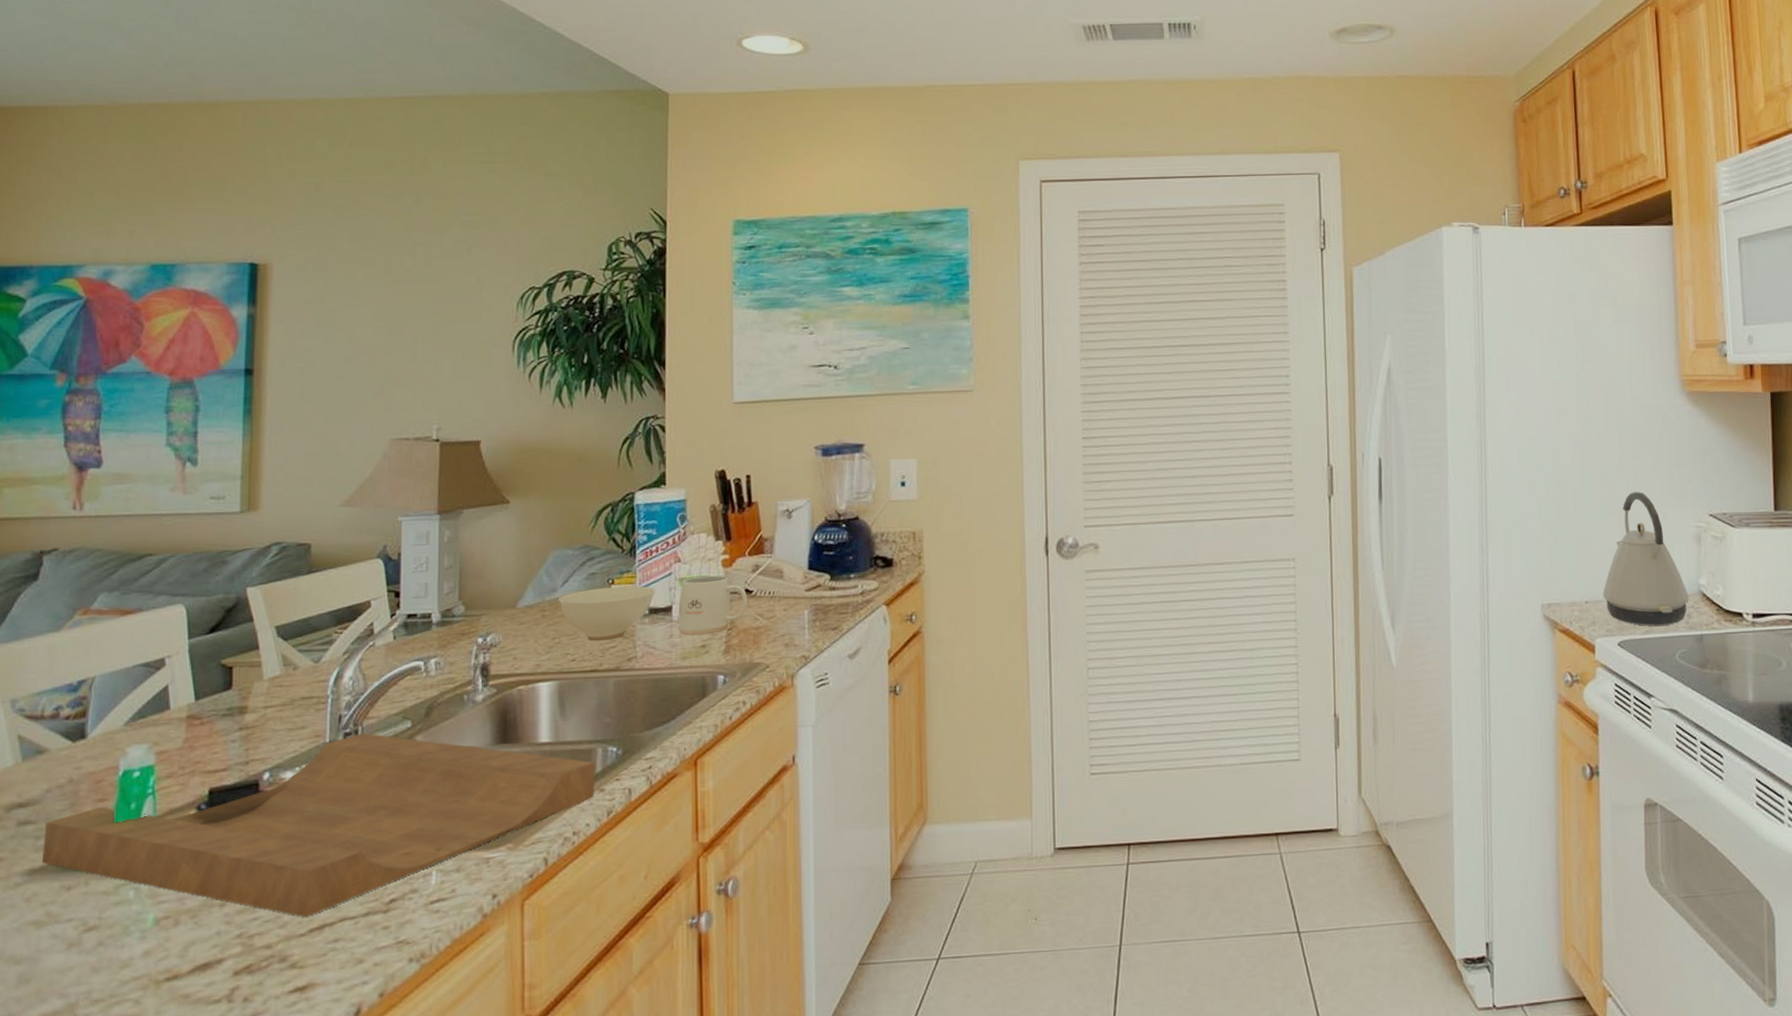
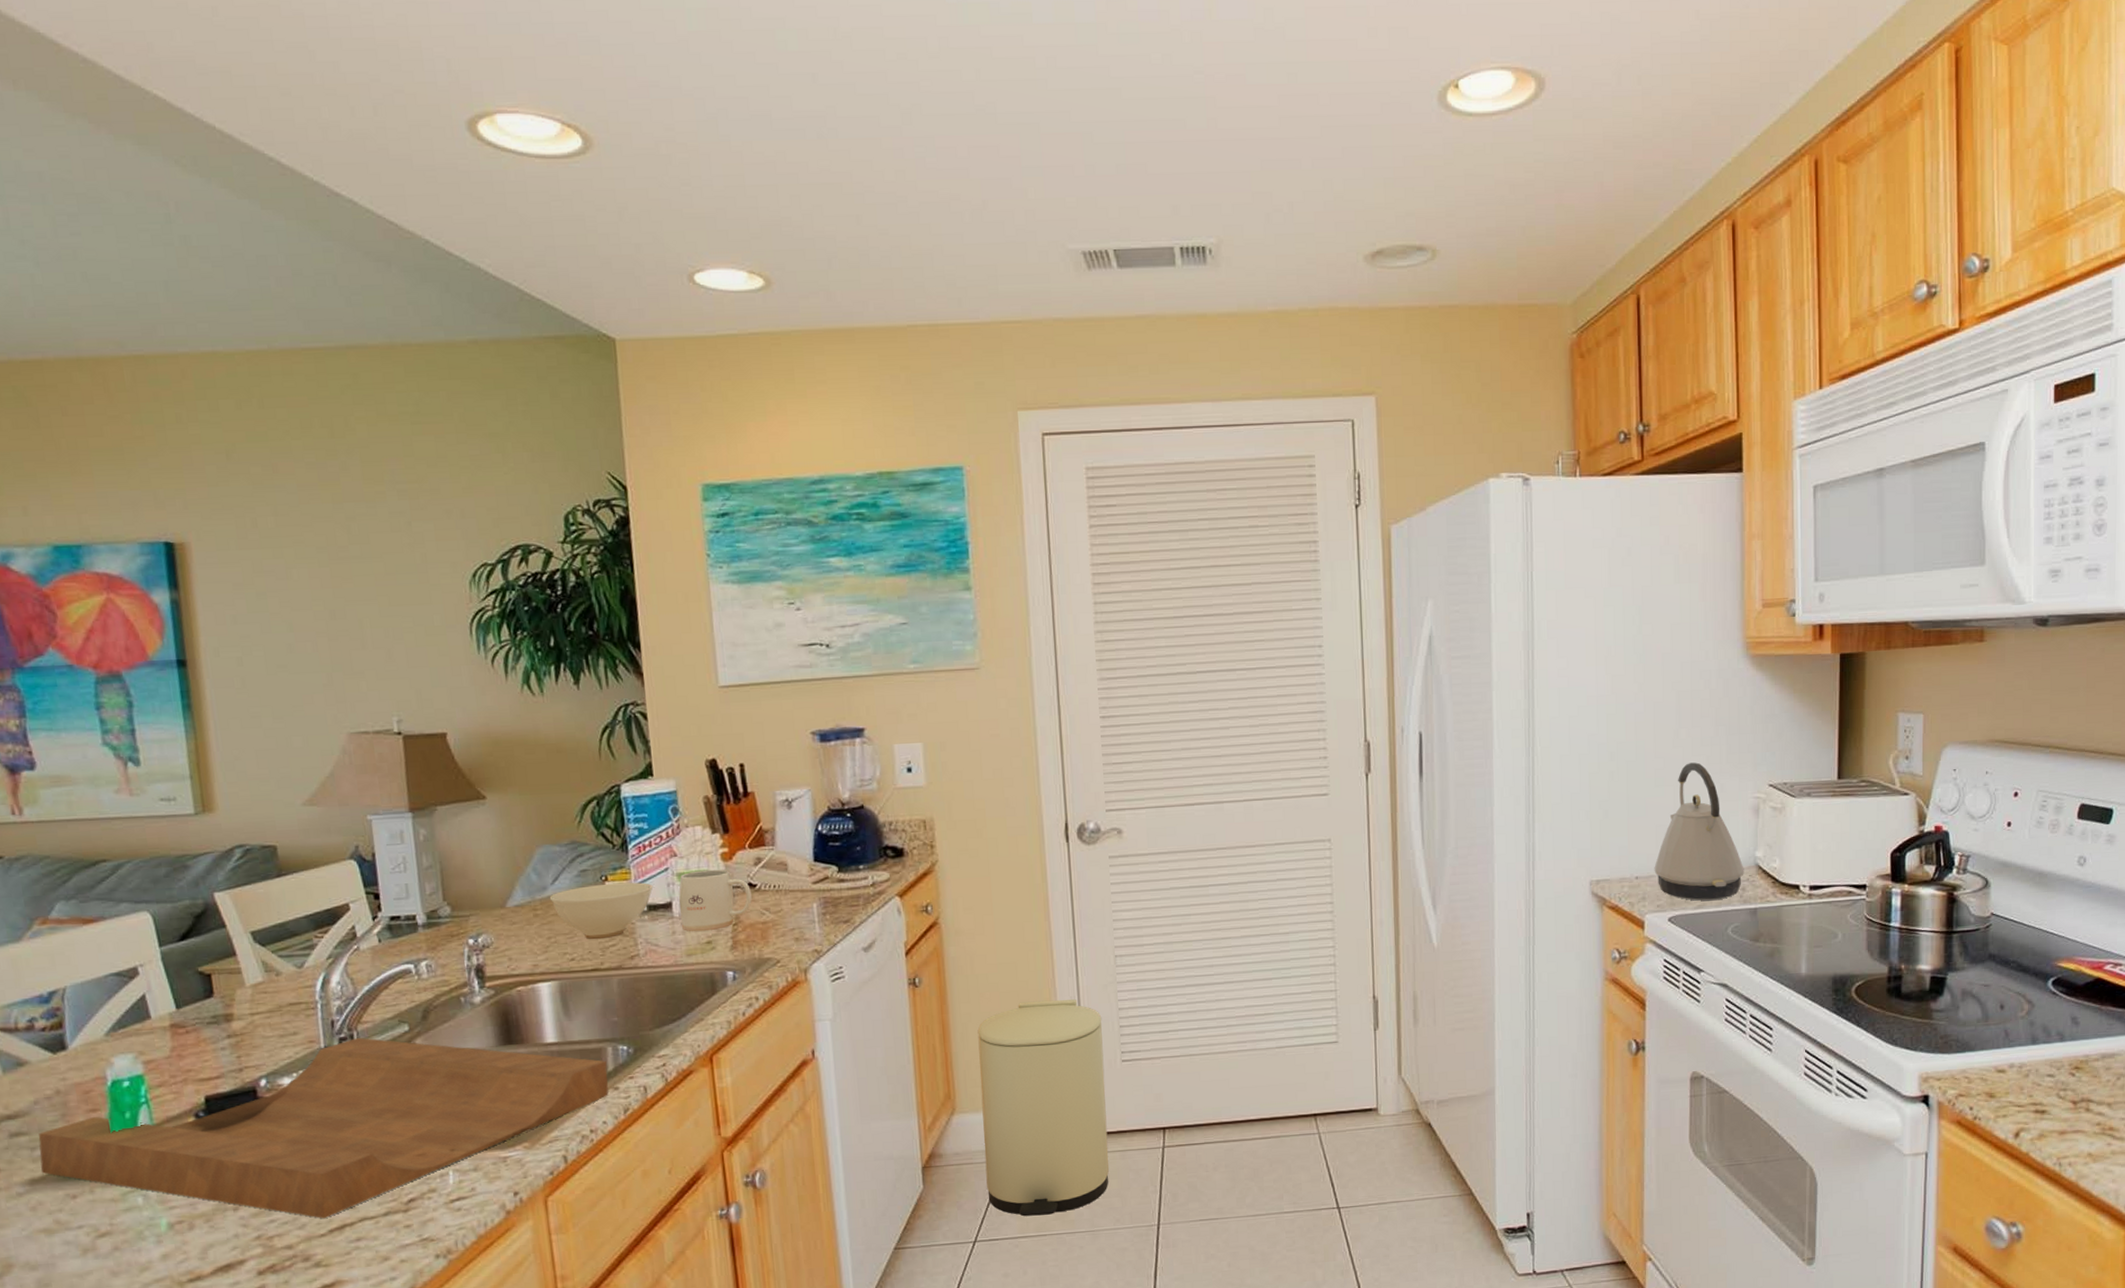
pedal bin: none [952,710,1074,933] -> present [977,999,1109,1217]

